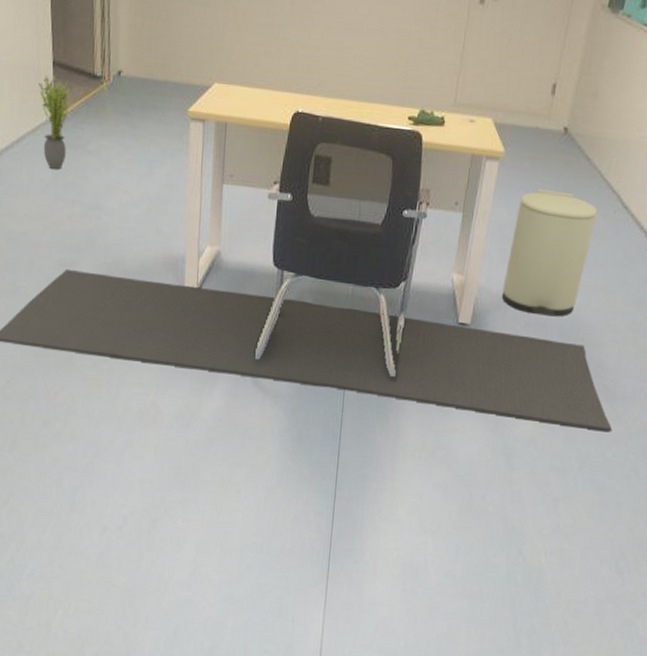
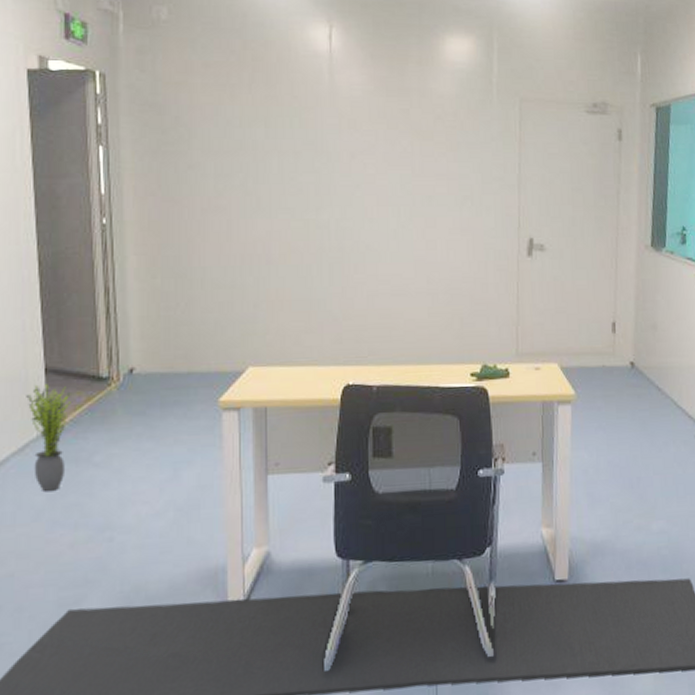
pedal bin: present [501,189,598,317] -> none [596,425,678,556]

